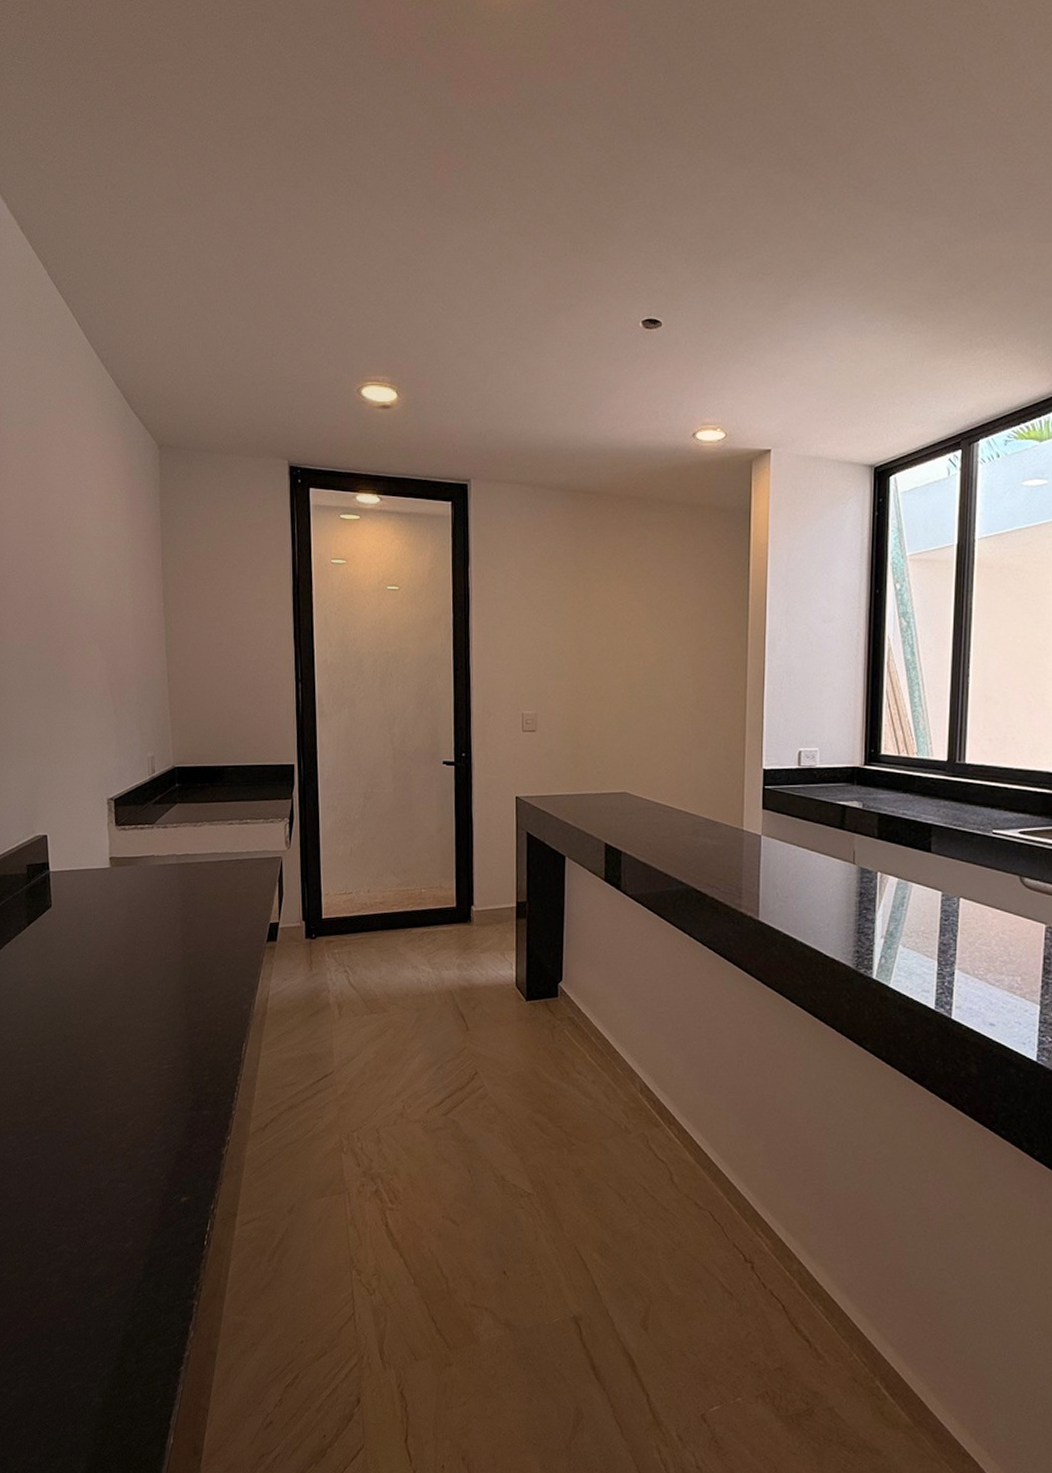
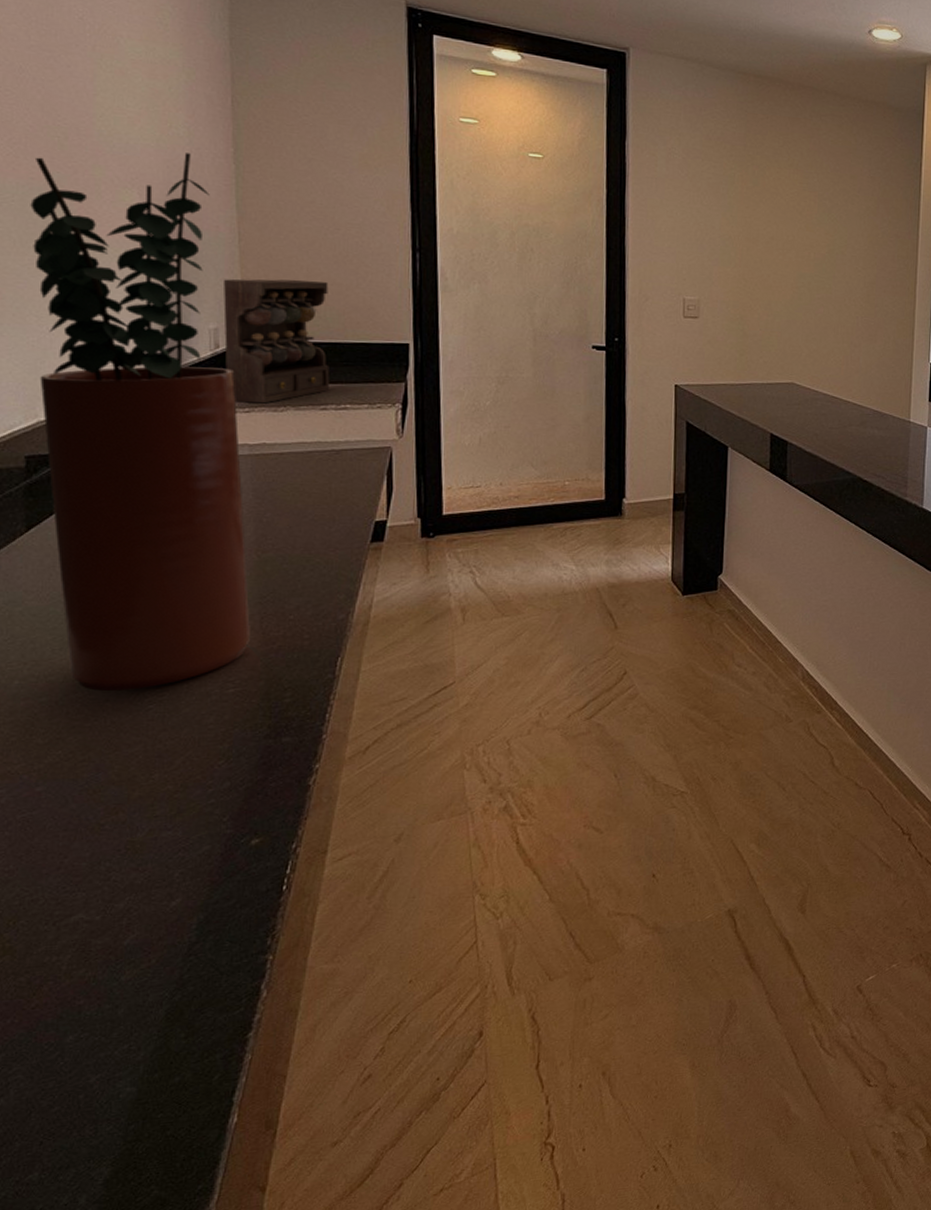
vase: none [29,610,179,1061] -> present [30,153,250,691]
spice rack: none [158,711,234,820] -> present [223,279,329,404]

